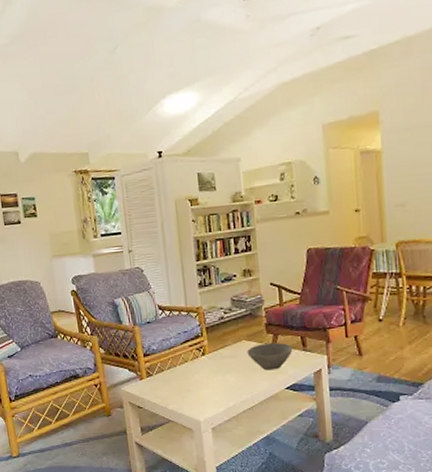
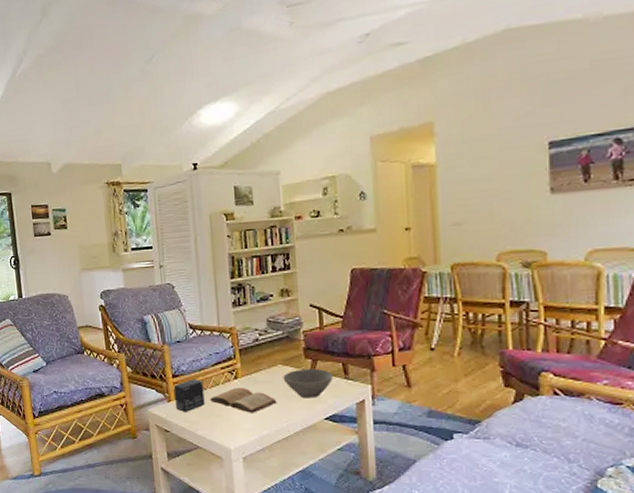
small box: none [146,356,175,389] -> present [174,378,205,412]
book: none [180,362,242,387] -> present [210,387,277,413]

